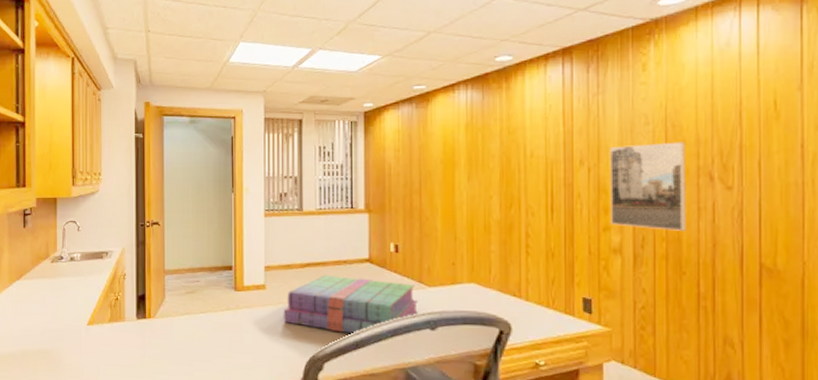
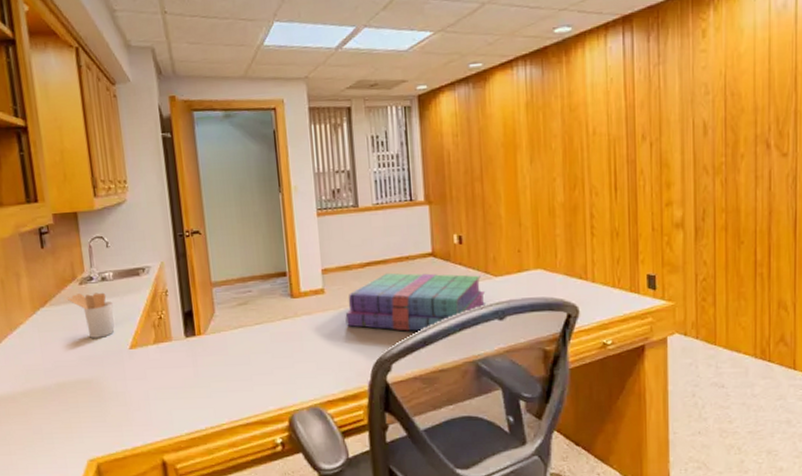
utensil holder: none [39,270,77,312] -> present [66,292,115,338]
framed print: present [609,141,686,231] -> none [670,110,744,201]

